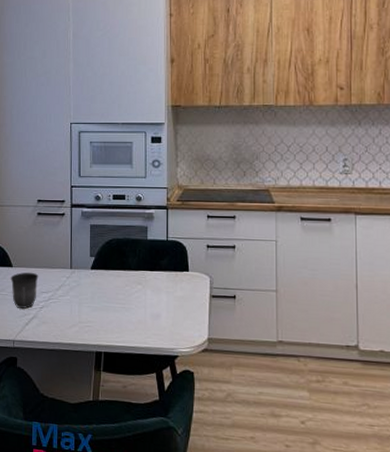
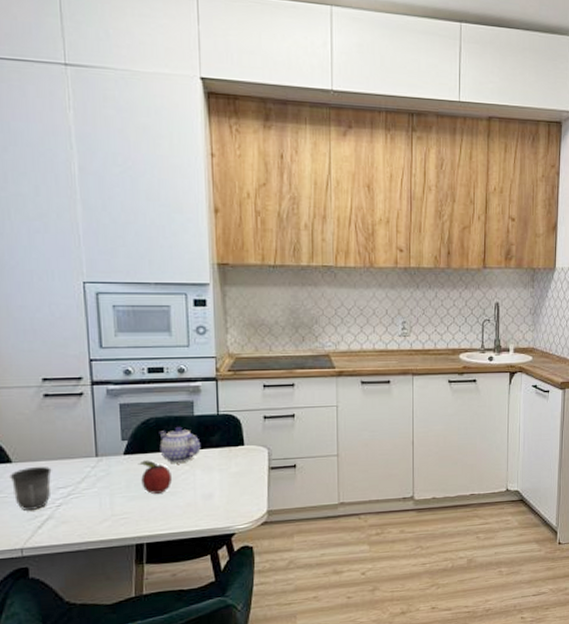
fruit: none [101,276,128,308] -> present [138,460,173,494]
teapot: none [119,248,152,282] -> present [159,426,201,463]

